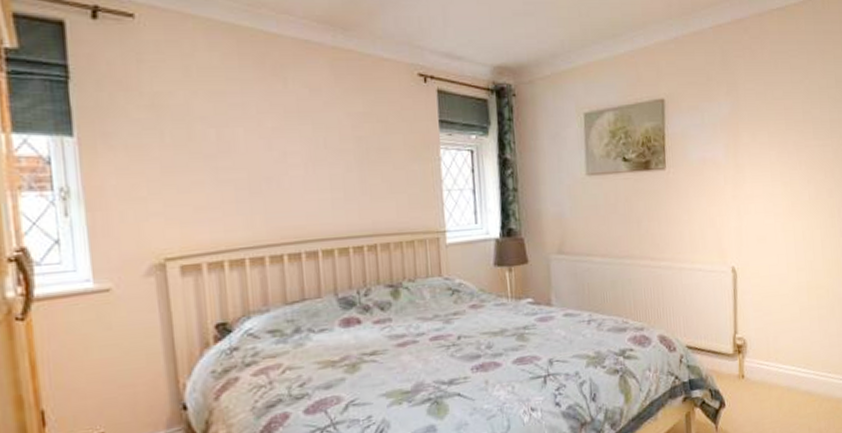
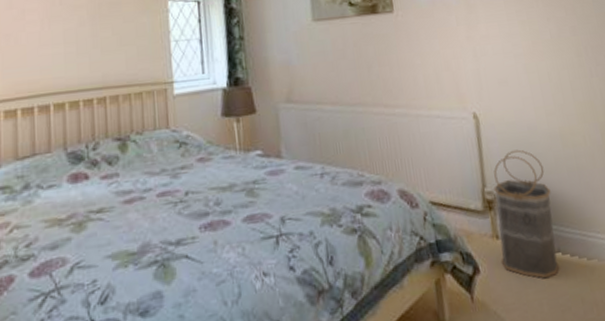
basket: none [744,300,794,411] -> present [493,149,560,279]

